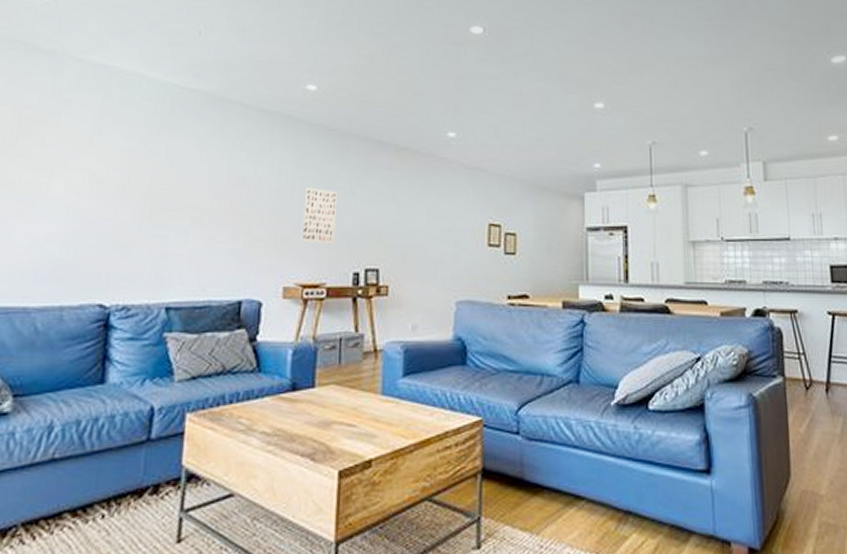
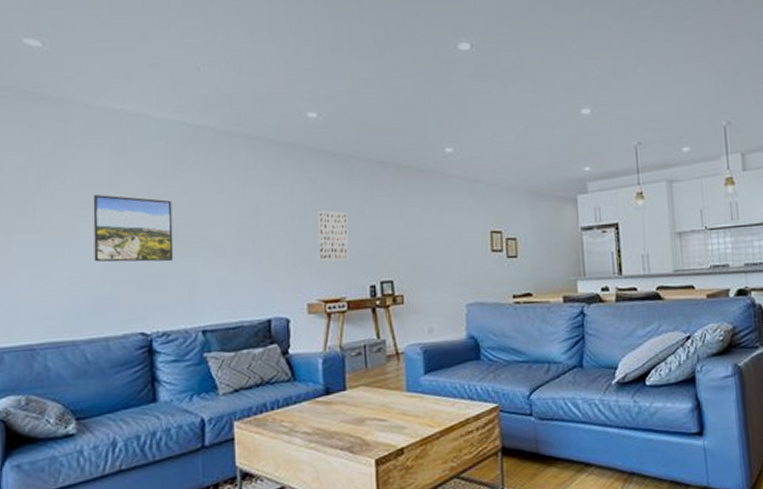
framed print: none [61,151,153,230] -> present [93,194,174,262]

